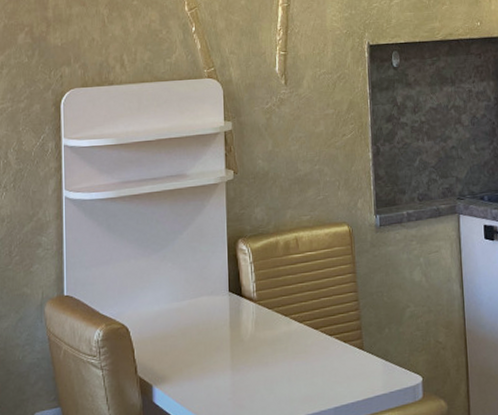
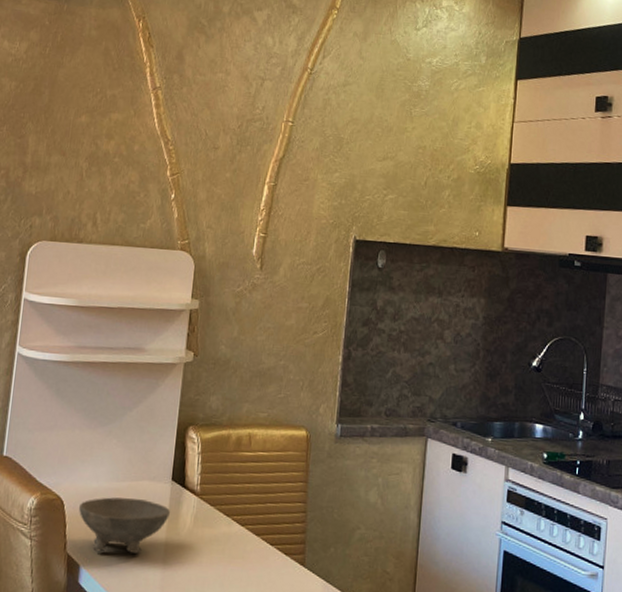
bowl: none [143,314,231,370] -> present [78,497,170,554]

